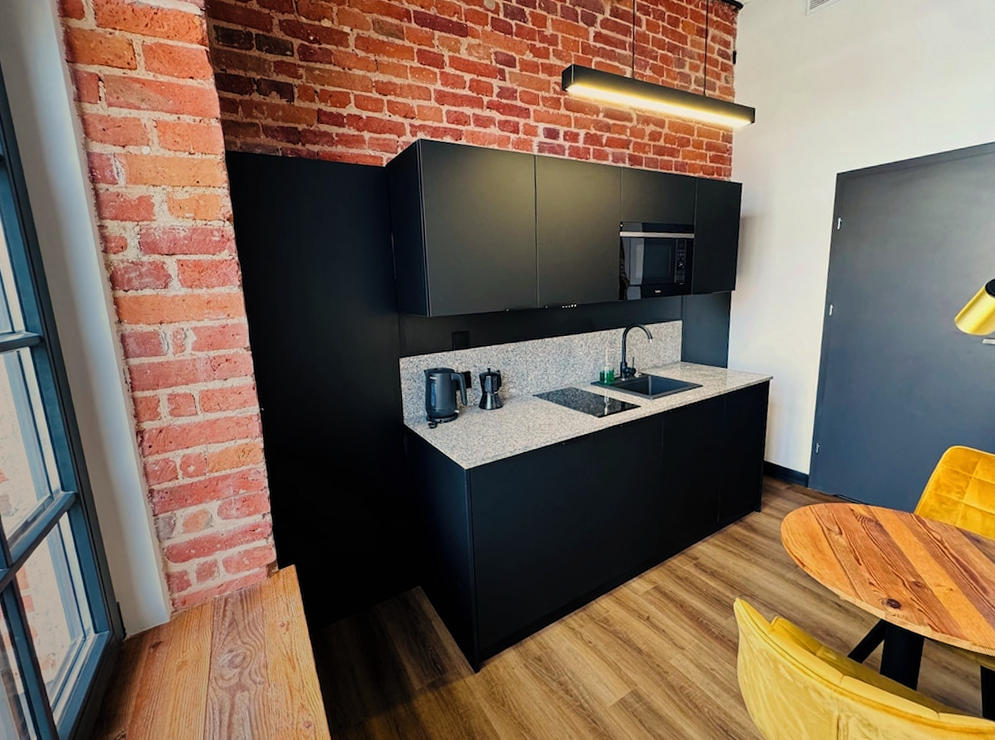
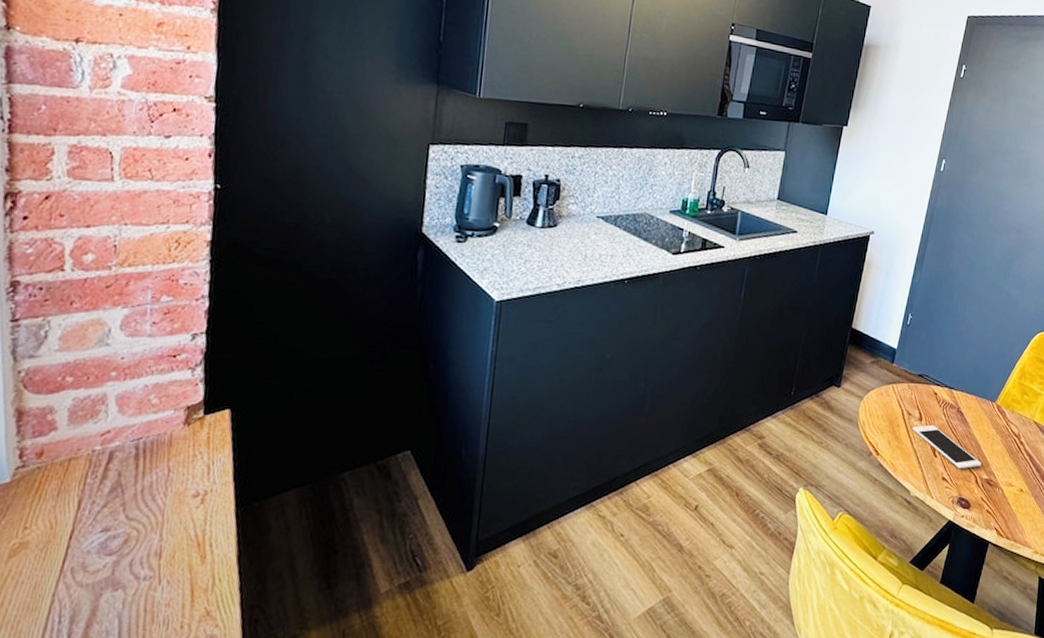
cell phone: none [834,537,907,574] -> present [912,424,982,469]

